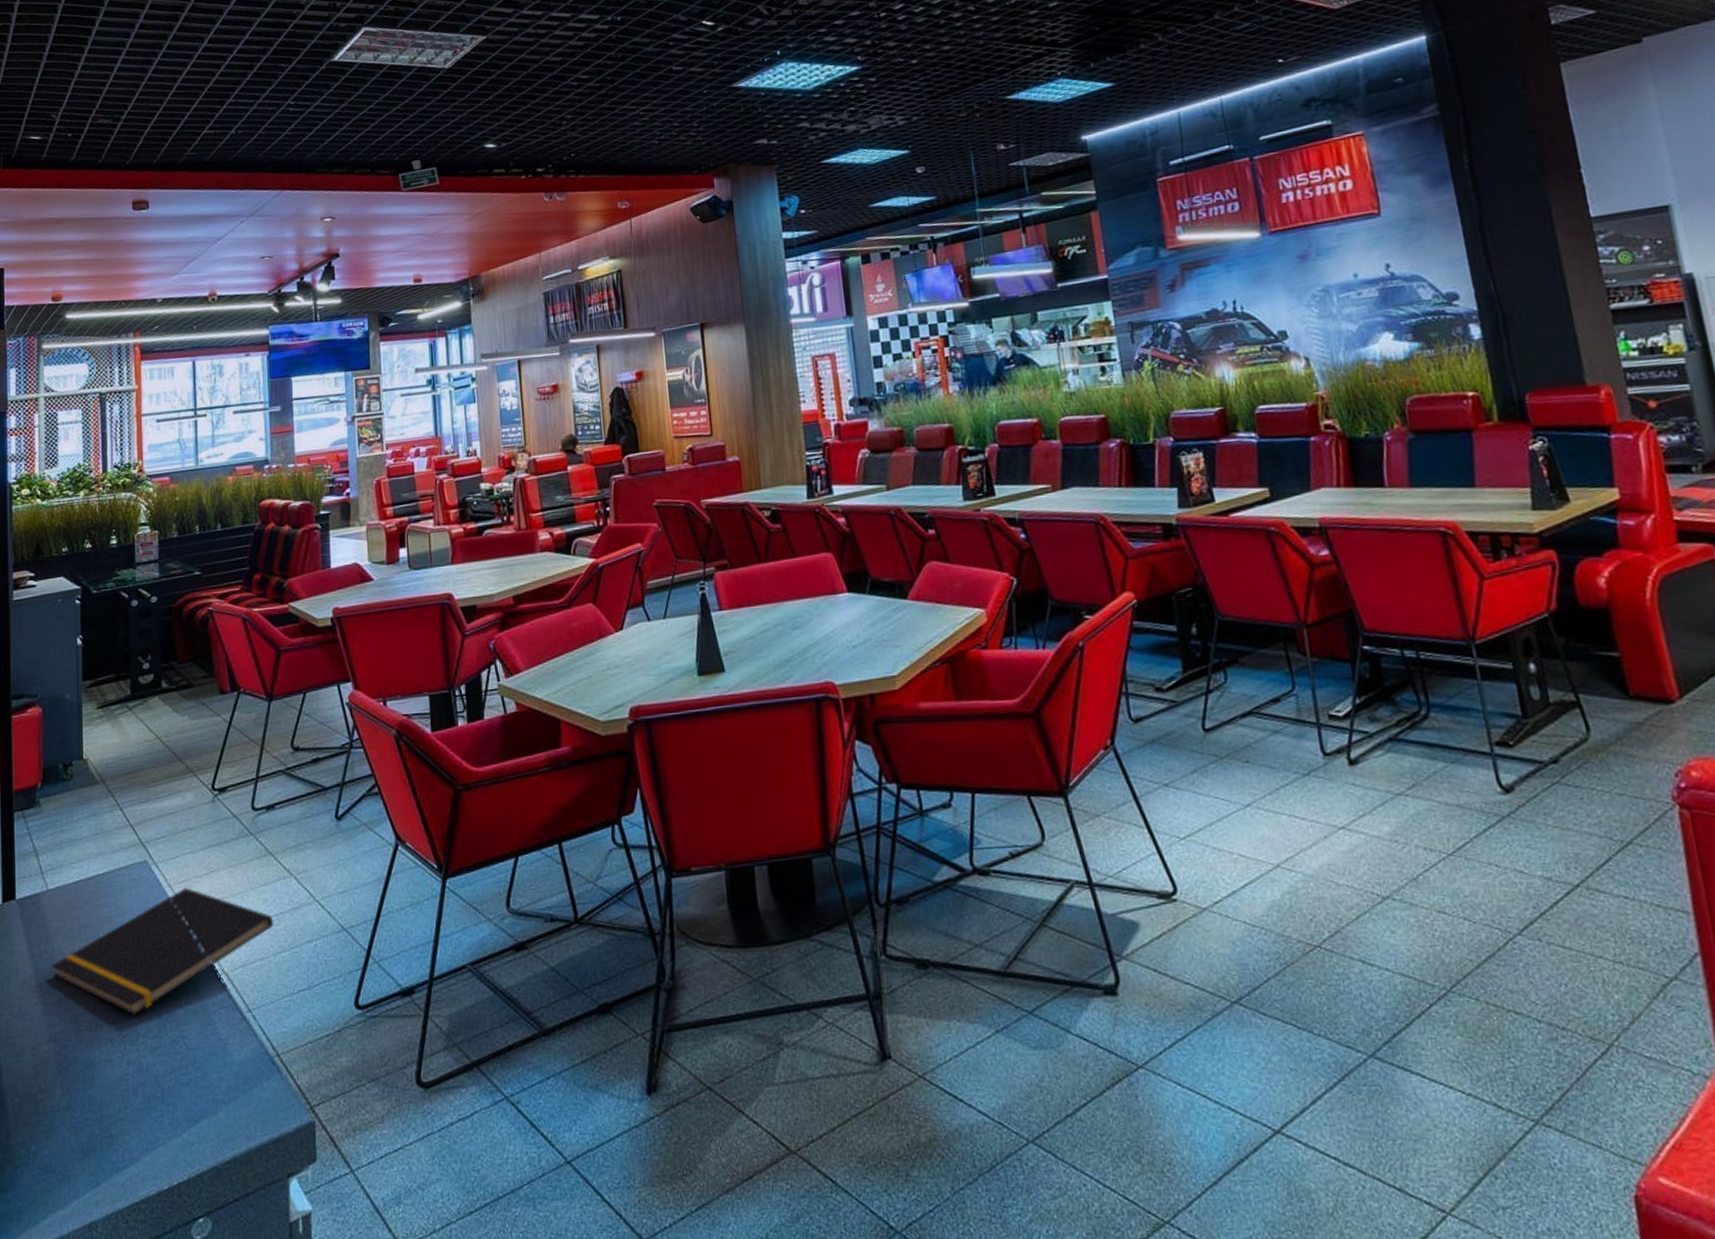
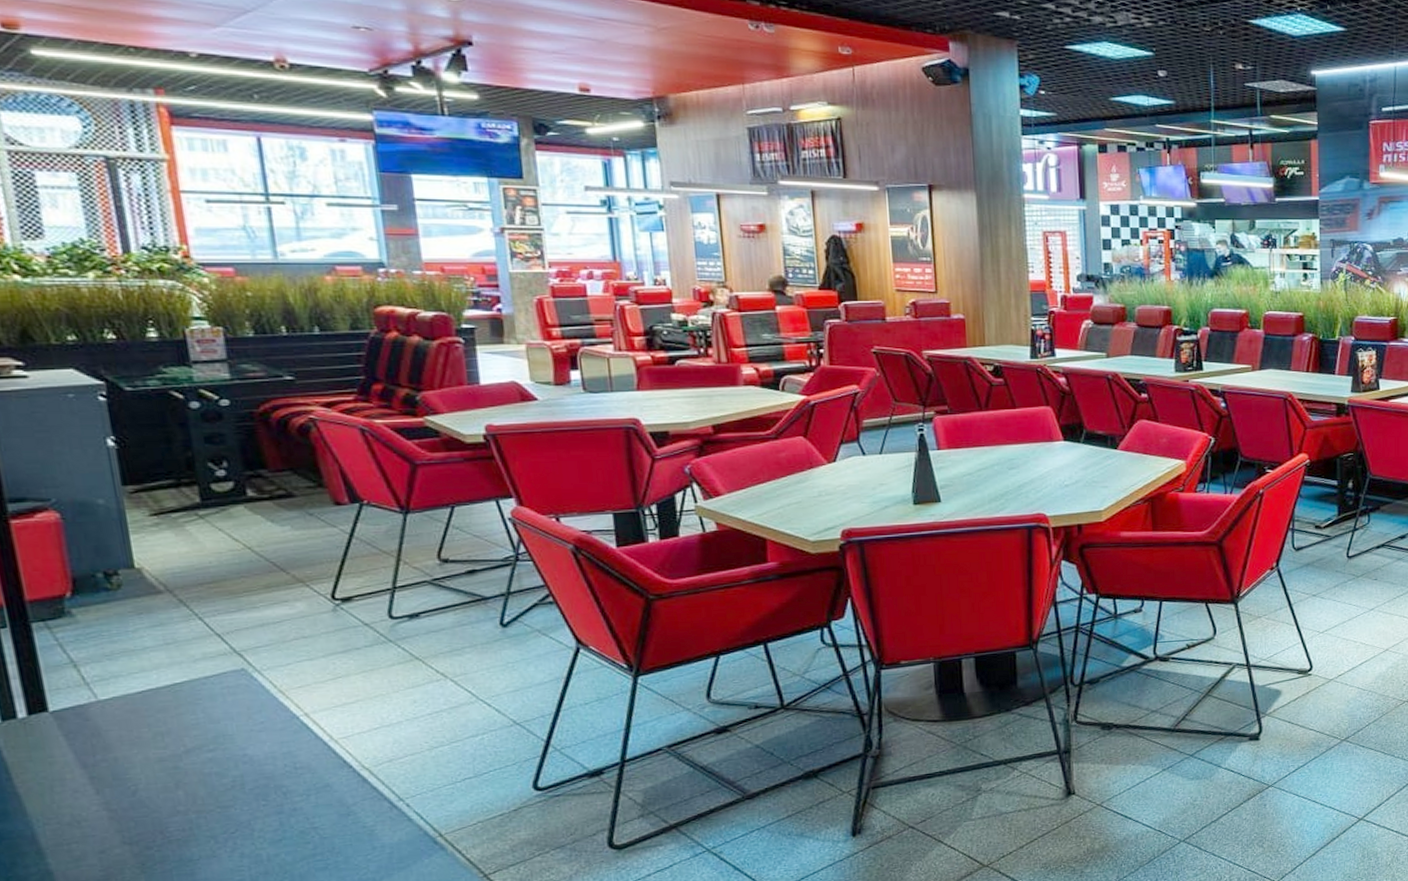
notepad: present [52,886,274,1016] -> none [116,692,427,814]

